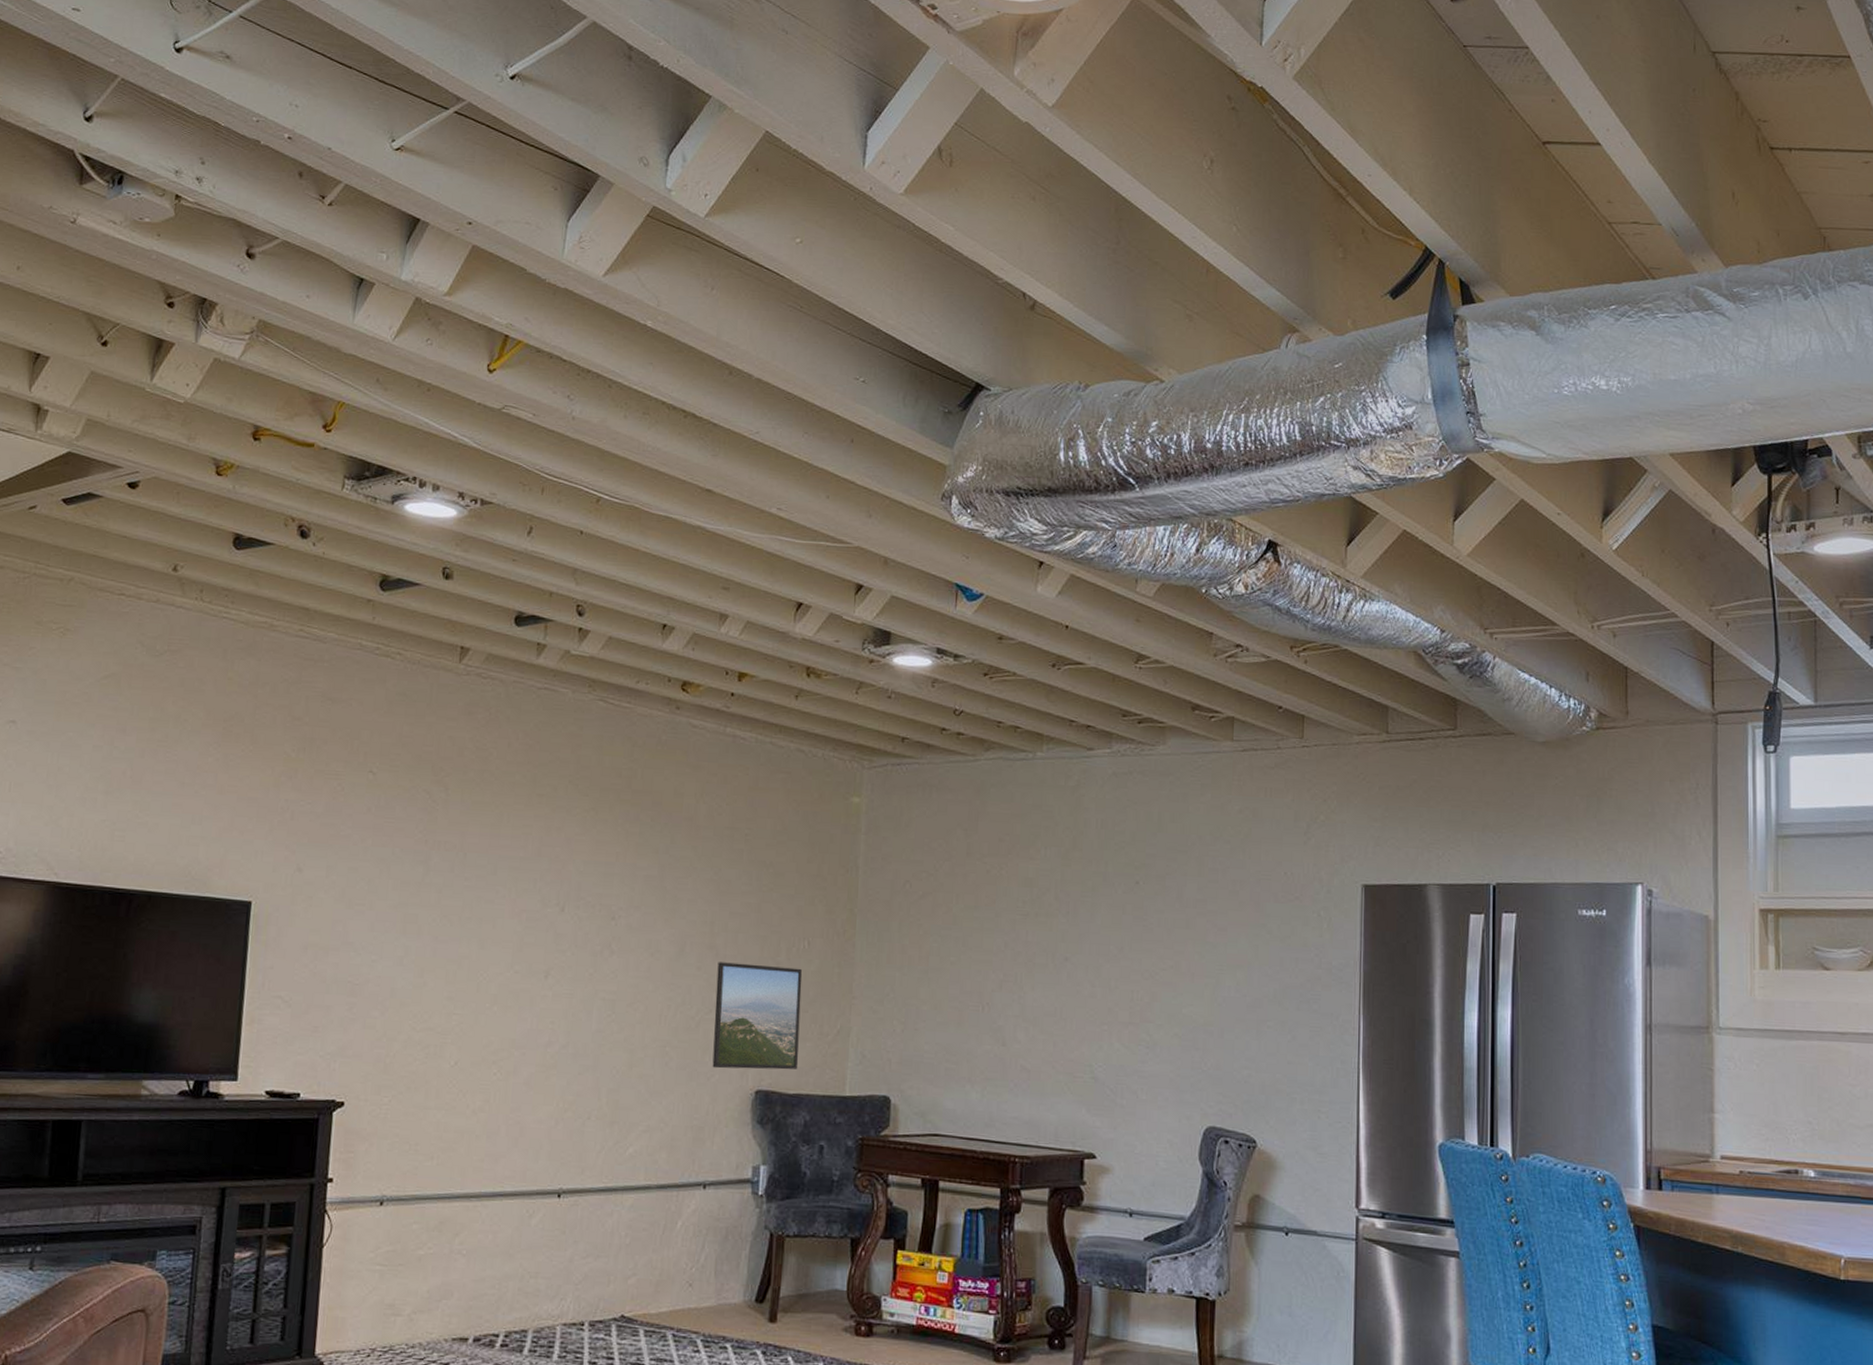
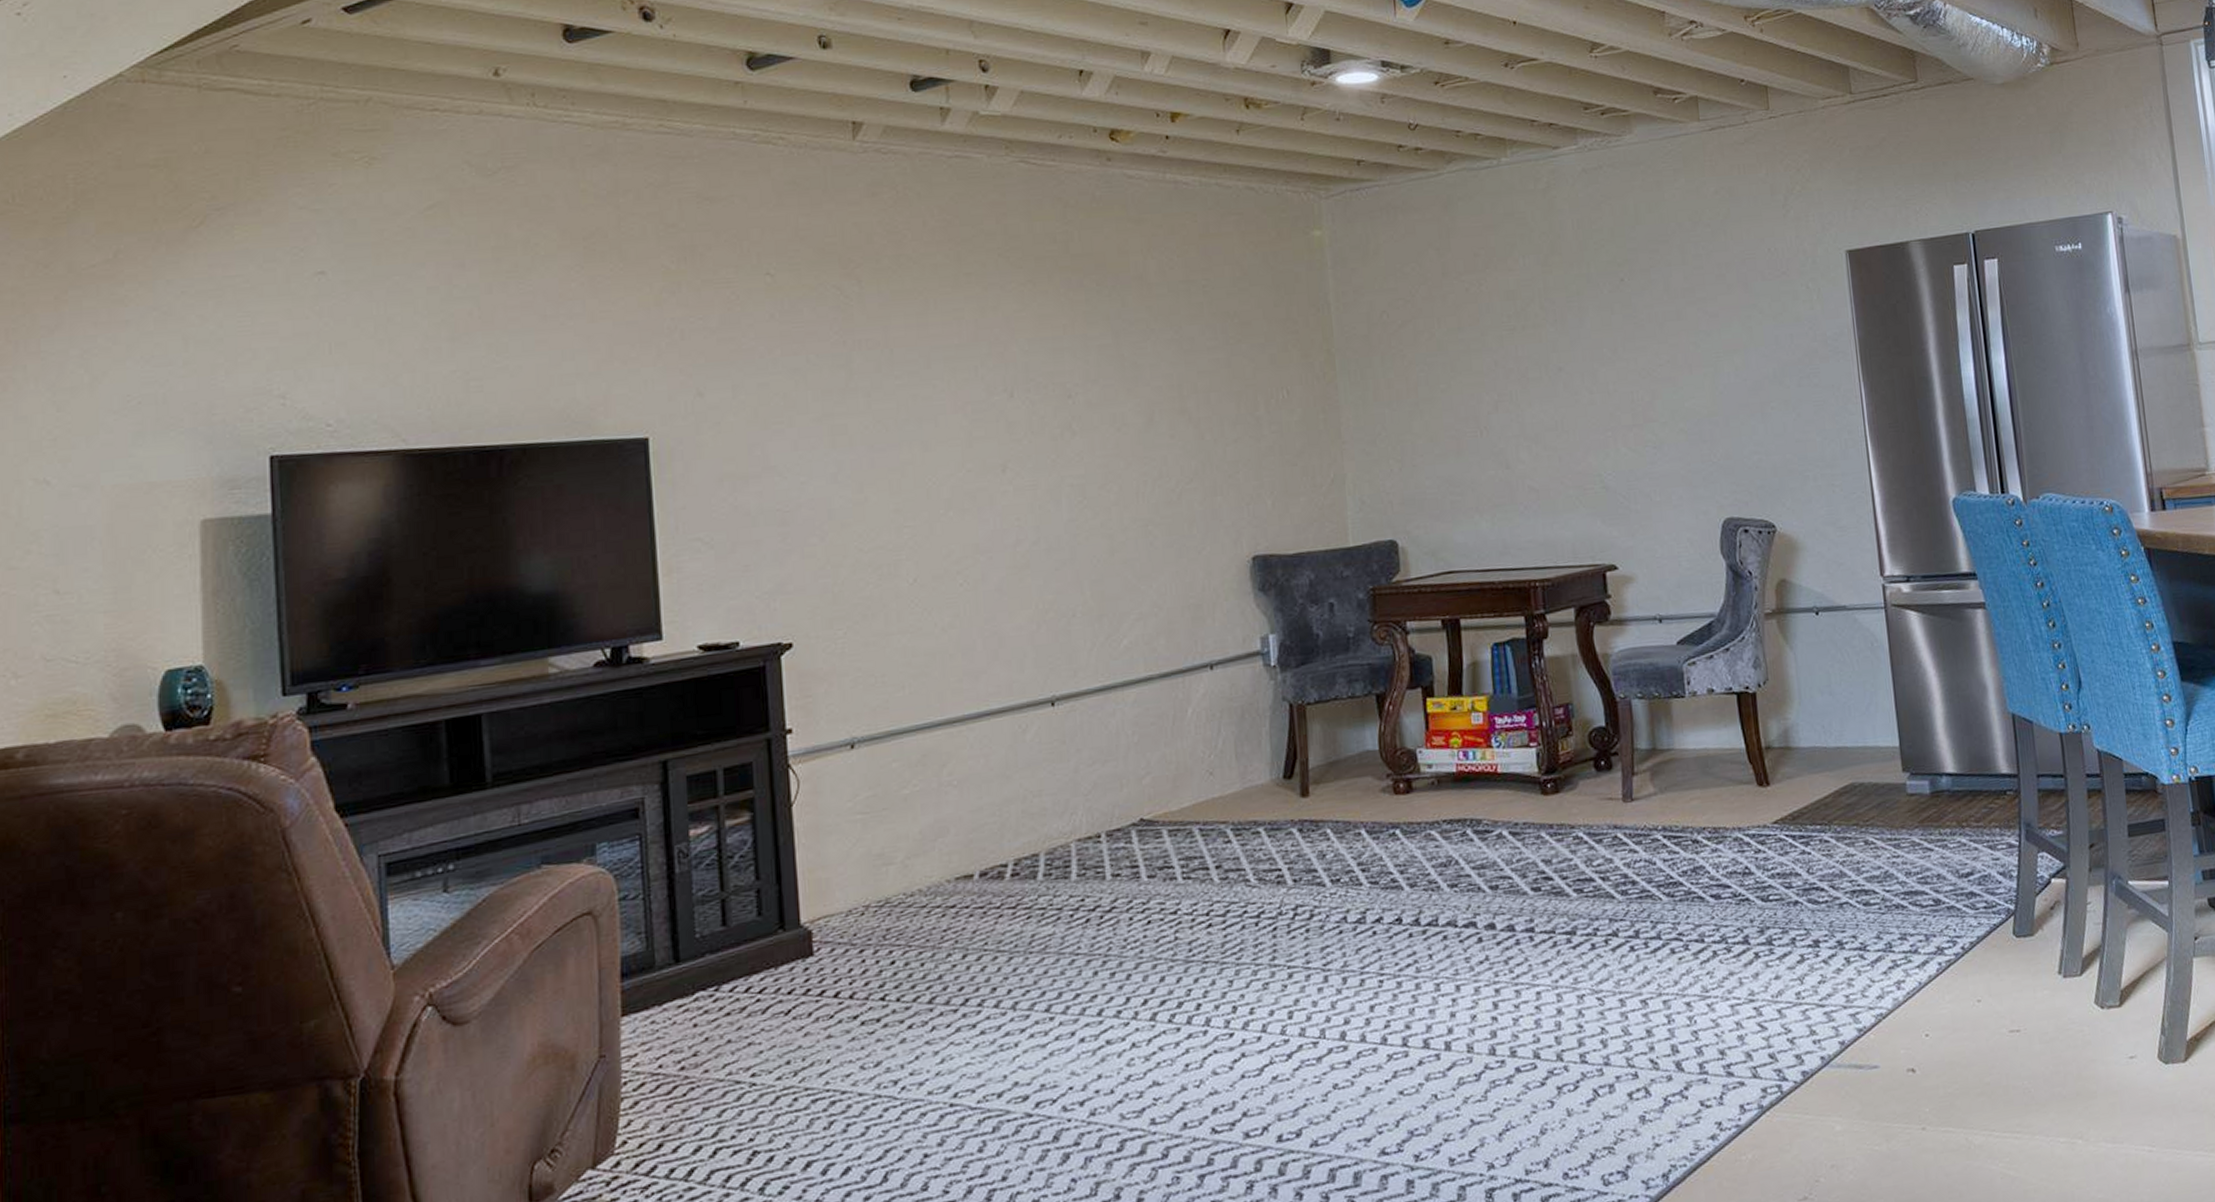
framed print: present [712,962,803,1070] -> none [1192,420,1295,540]

